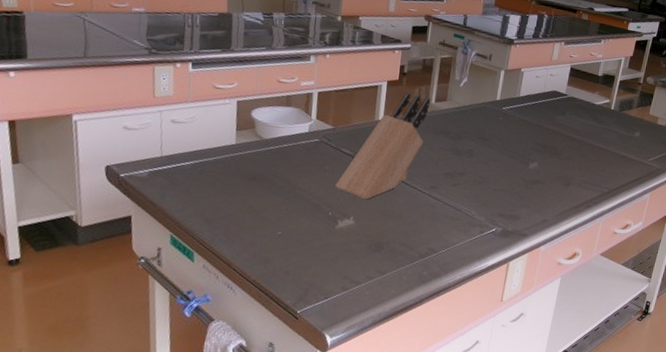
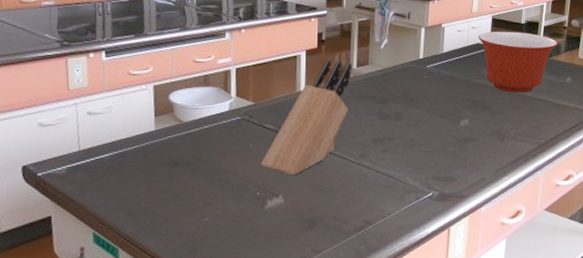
mixing bowl: none [555,80,631,143] -> present [479,31,558,93]

